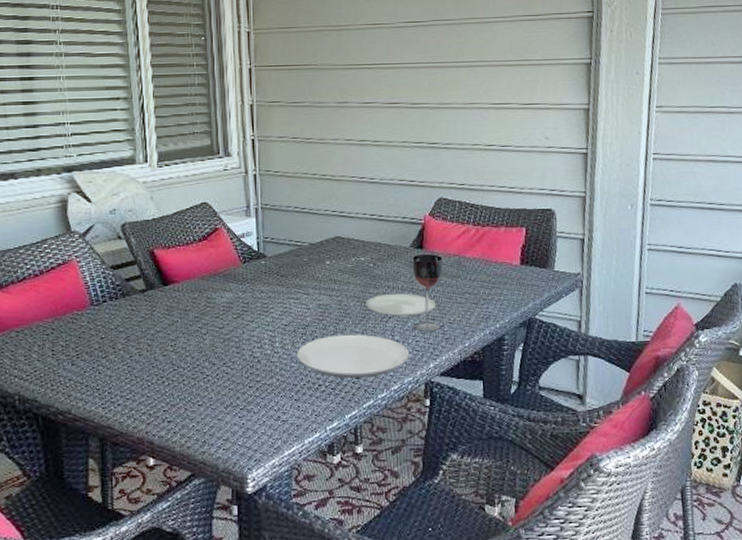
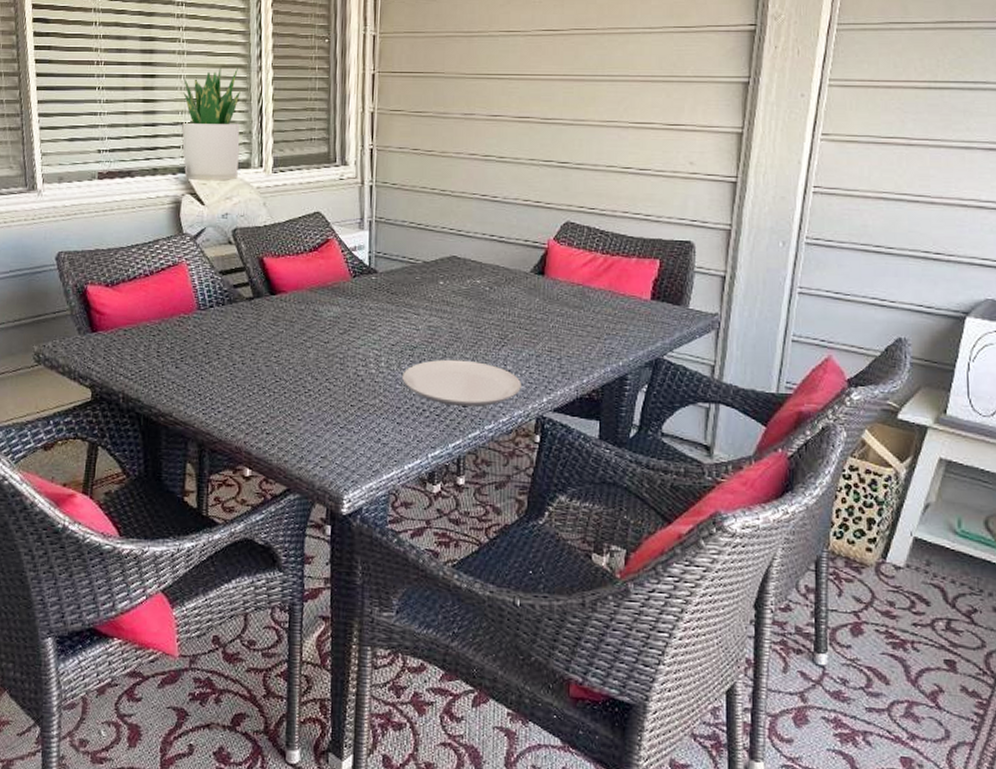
planter: none [63,67,123,179] -> present [182,68,240,181]
plate: present [366,293,436,317] -> none [479,320,555,346]
wineglass: present [412,253,443,332] -> none [527,280,565,365]

